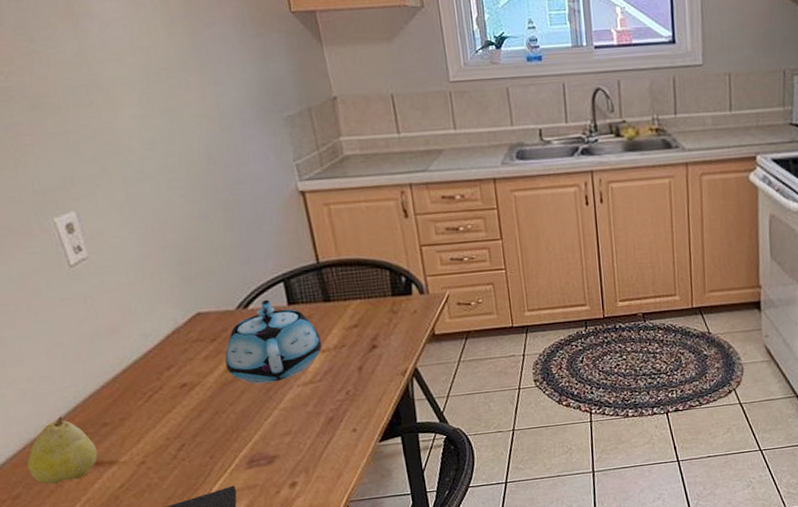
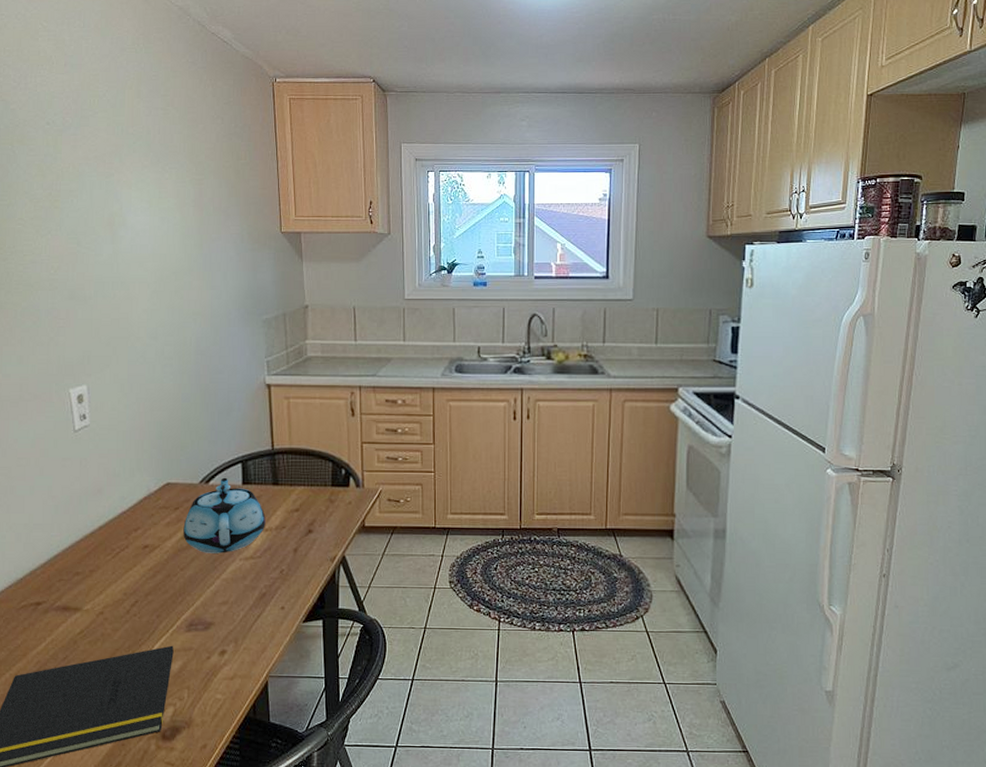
fruit: present [27,416,98,484] -> none [10,561,67,622]

